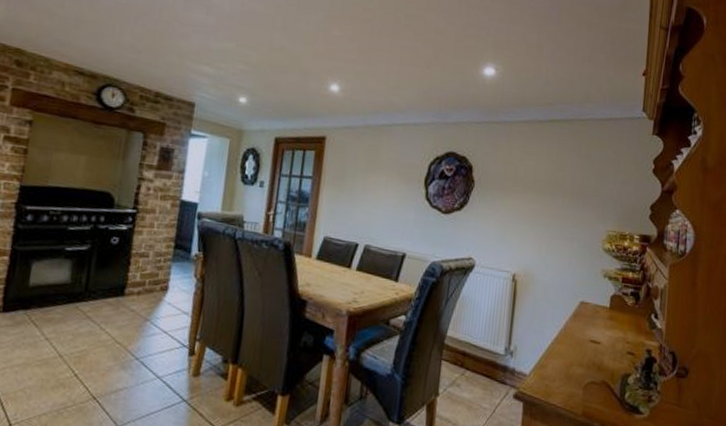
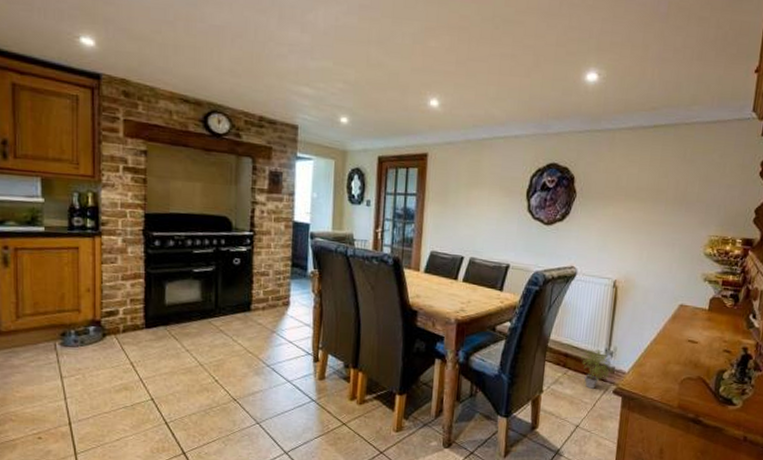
potted plant: none [480,347,514,392] -> present [581,348,614,389]

